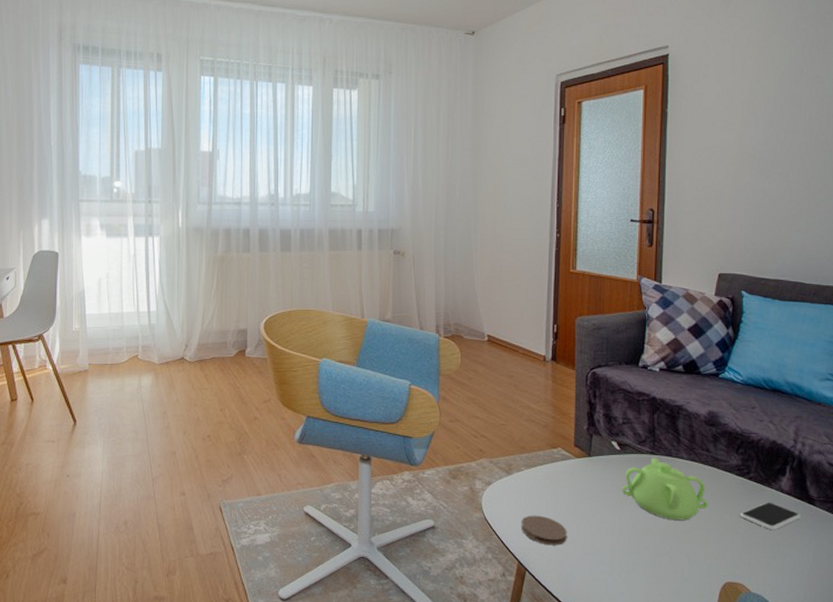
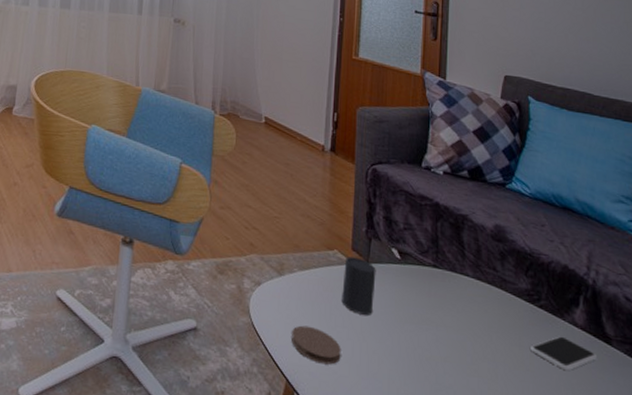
cup: none [566,452,598,501] -> present [342,256,376,315]
teapot: present [621,458,708,521] -> none [401,271,495,349]

